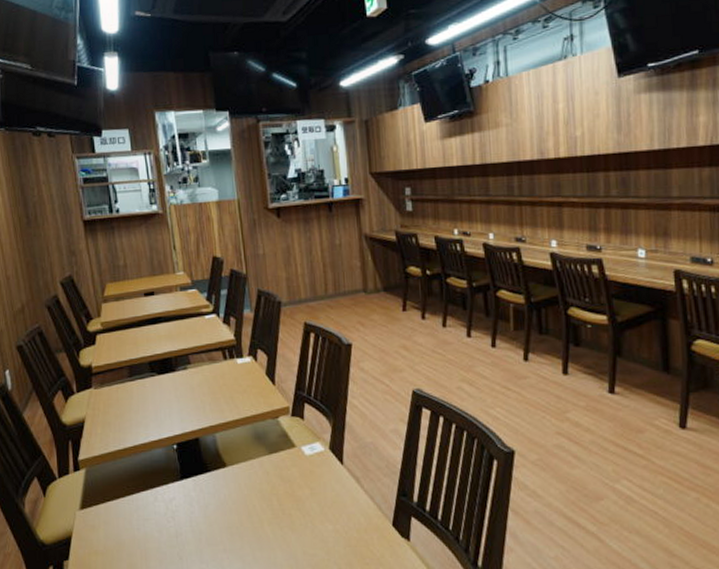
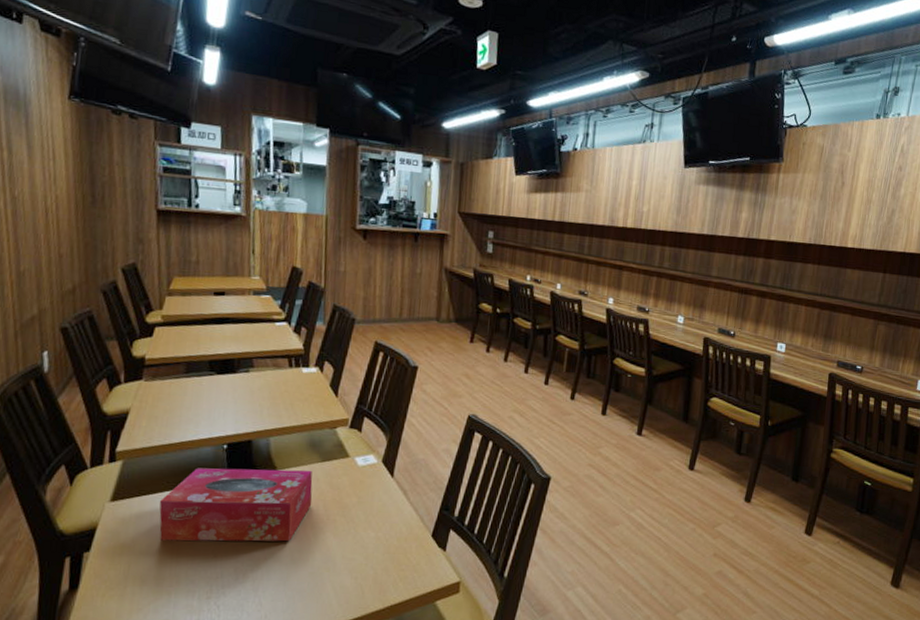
tissue box: none [124,464,266,545] -> present [159,468,313,542]

